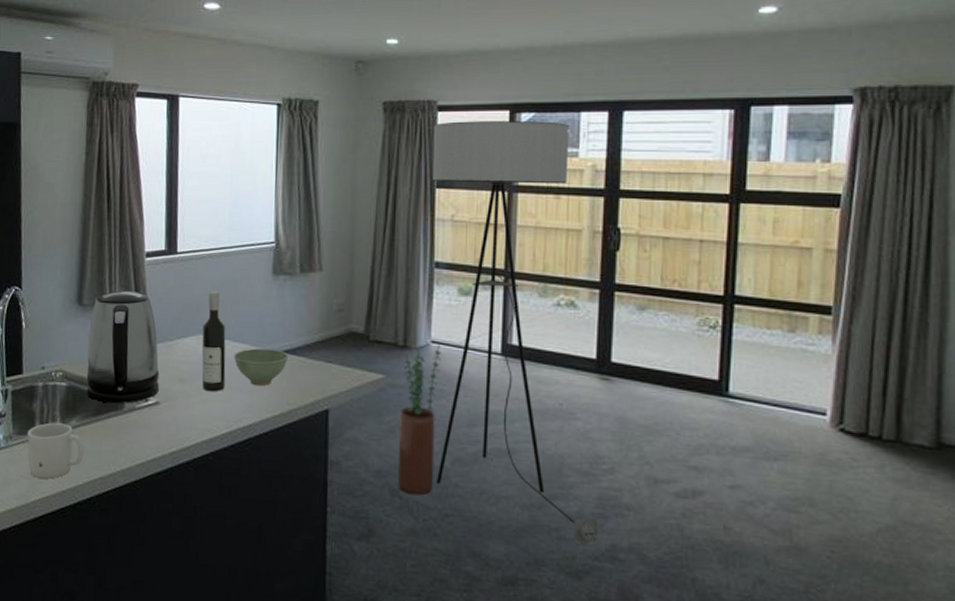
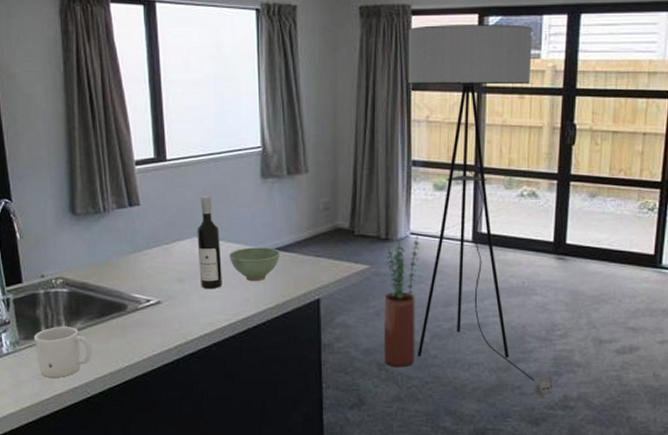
kettle: present [86,291,160,404] -> none [85,199,160,306]

